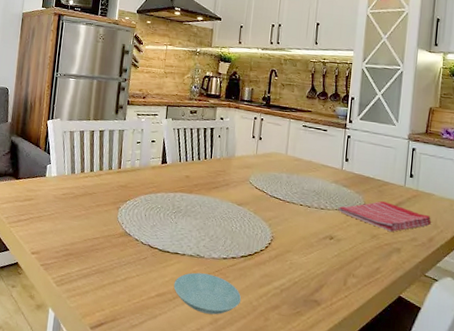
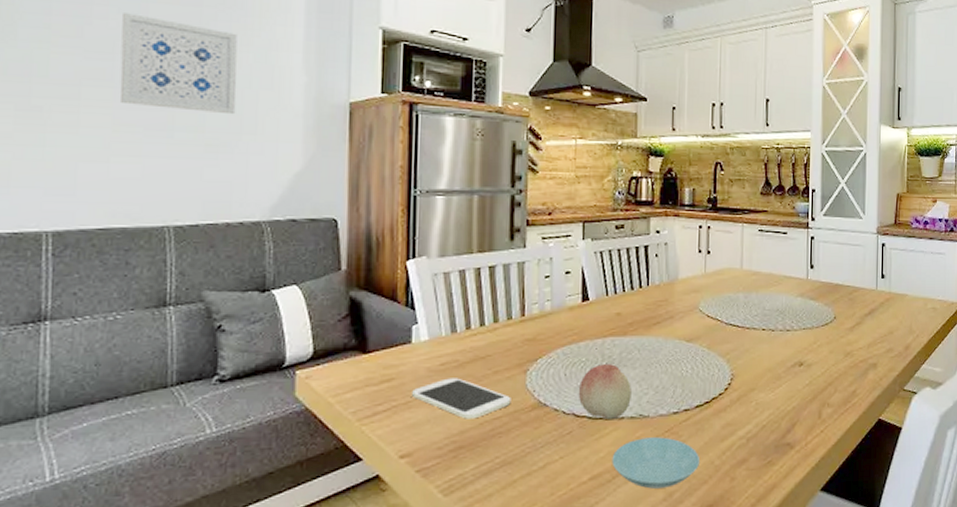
smartphone: none [43,204,107,236] -> present [412,378,511,419]
fruit: none [153,212,193,254] -> present [578,364,631,419]
dish towel: present [338,201,432,232] -> none [806,311,907,346]

